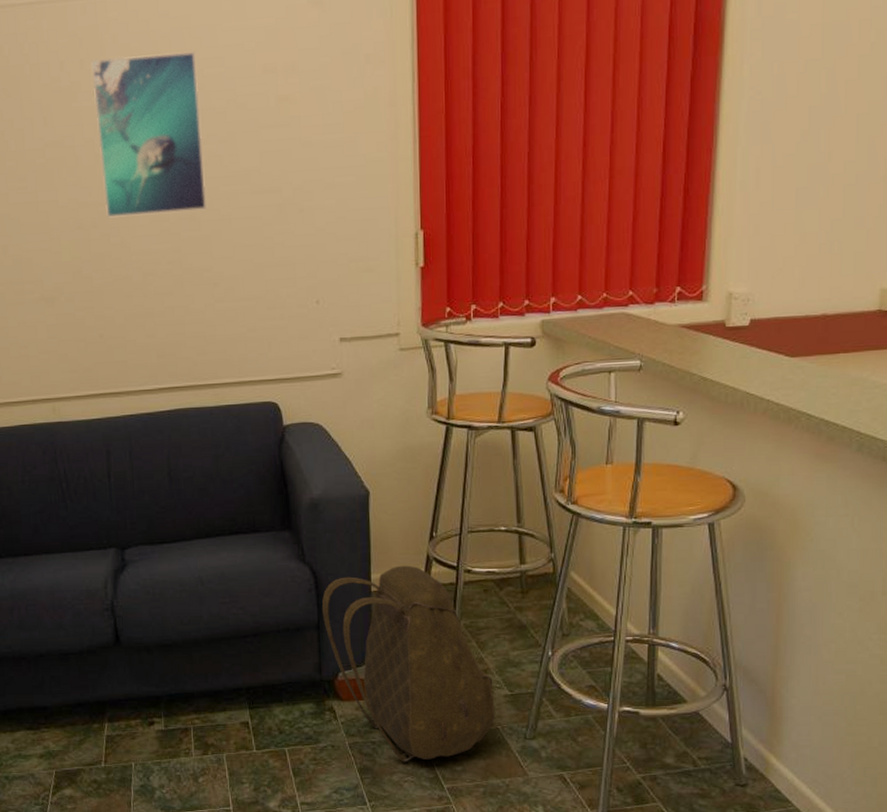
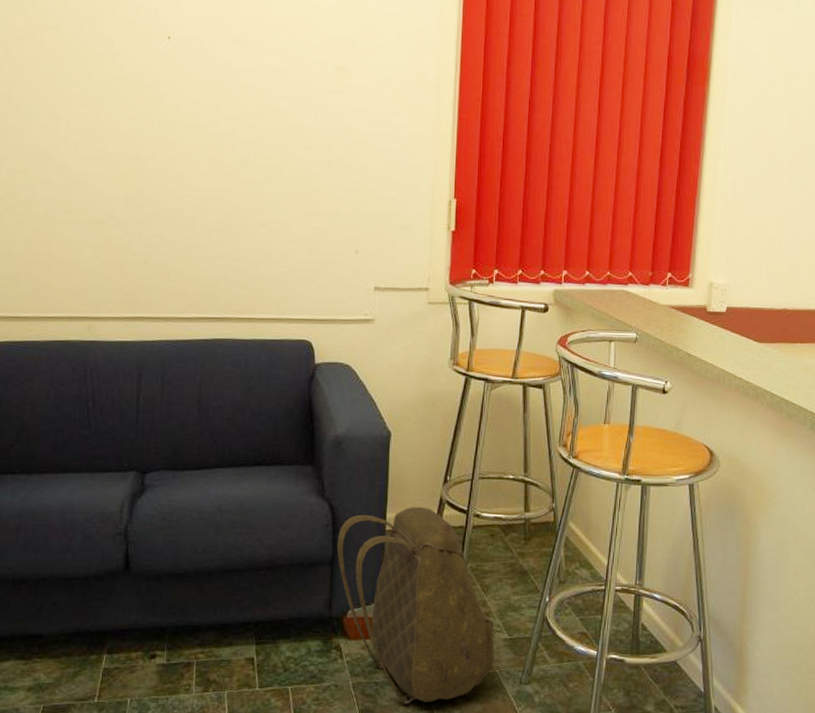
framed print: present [91,52,207,218] -> none [164,10,265,157]

